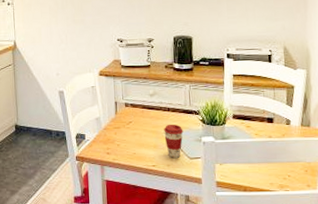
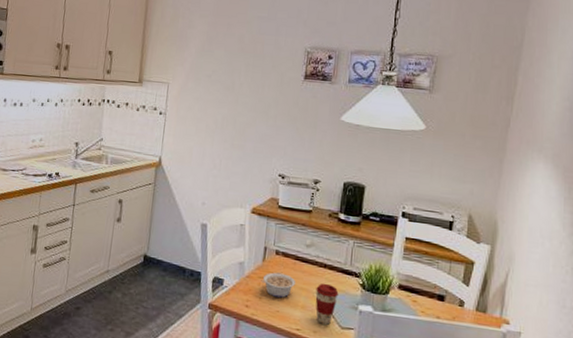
legume: none [116,121,146,142] -> present [261,272,295,298]

